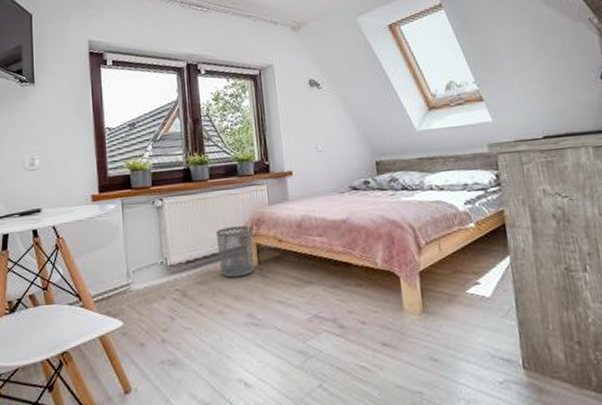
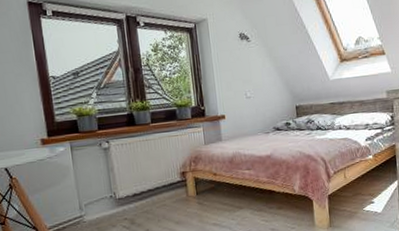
waste bin: present [215,226,255,278] -> none [158,163,193,207]

